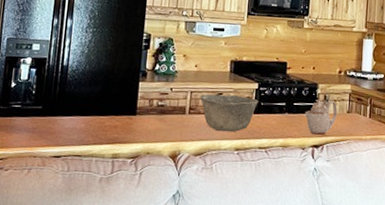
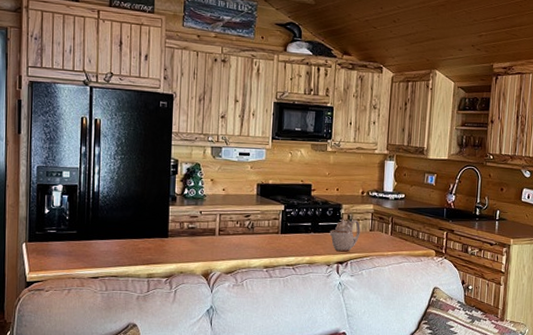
bowl: present [200,94,258,133] -> none [229,216,285,252]

